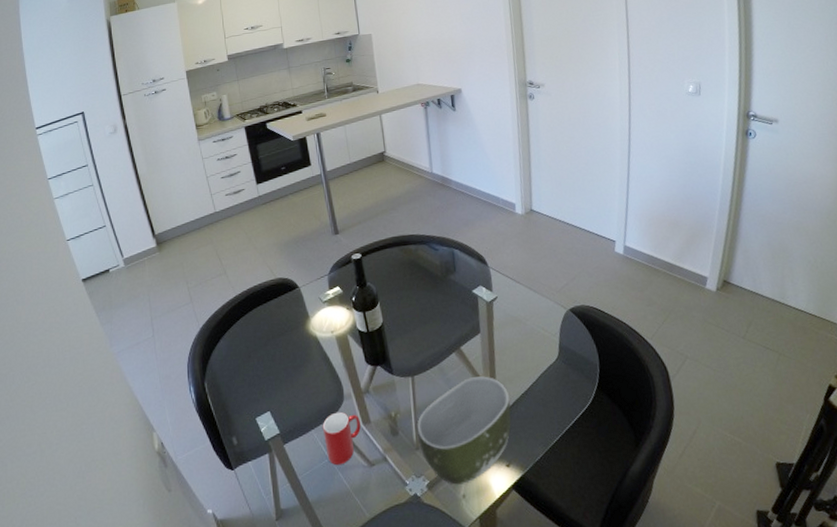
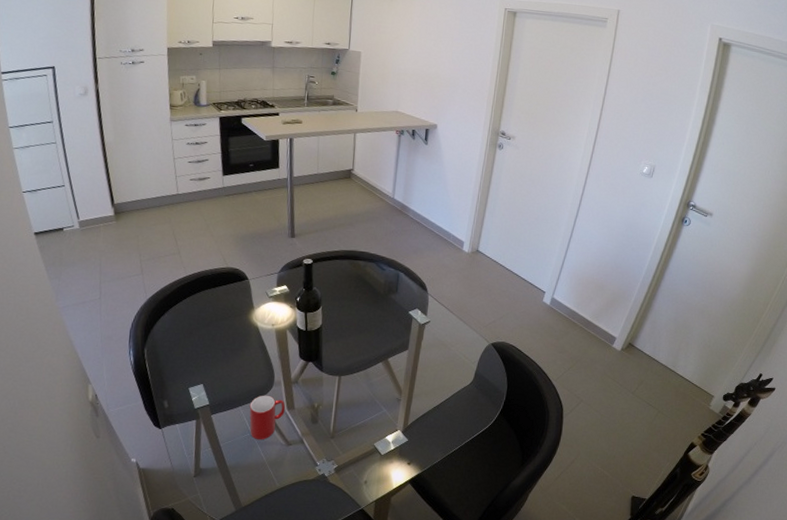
bowl: present [417,376,511,485] -> none [334,386,422,473]

